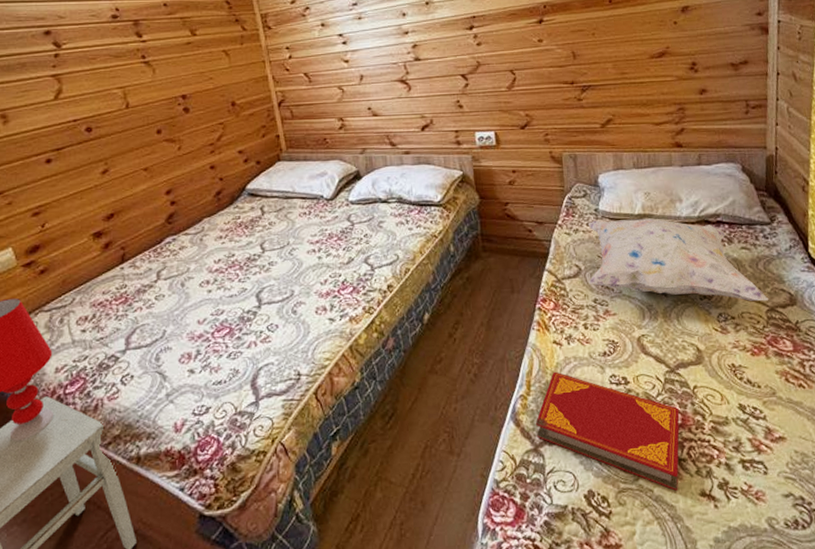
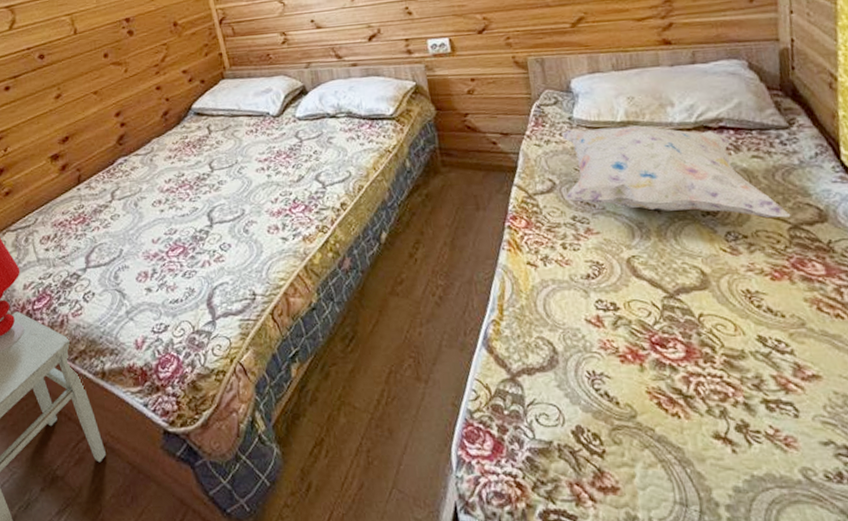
hardback book: present [535,371,680,491] -> none [510,295,686,431]

